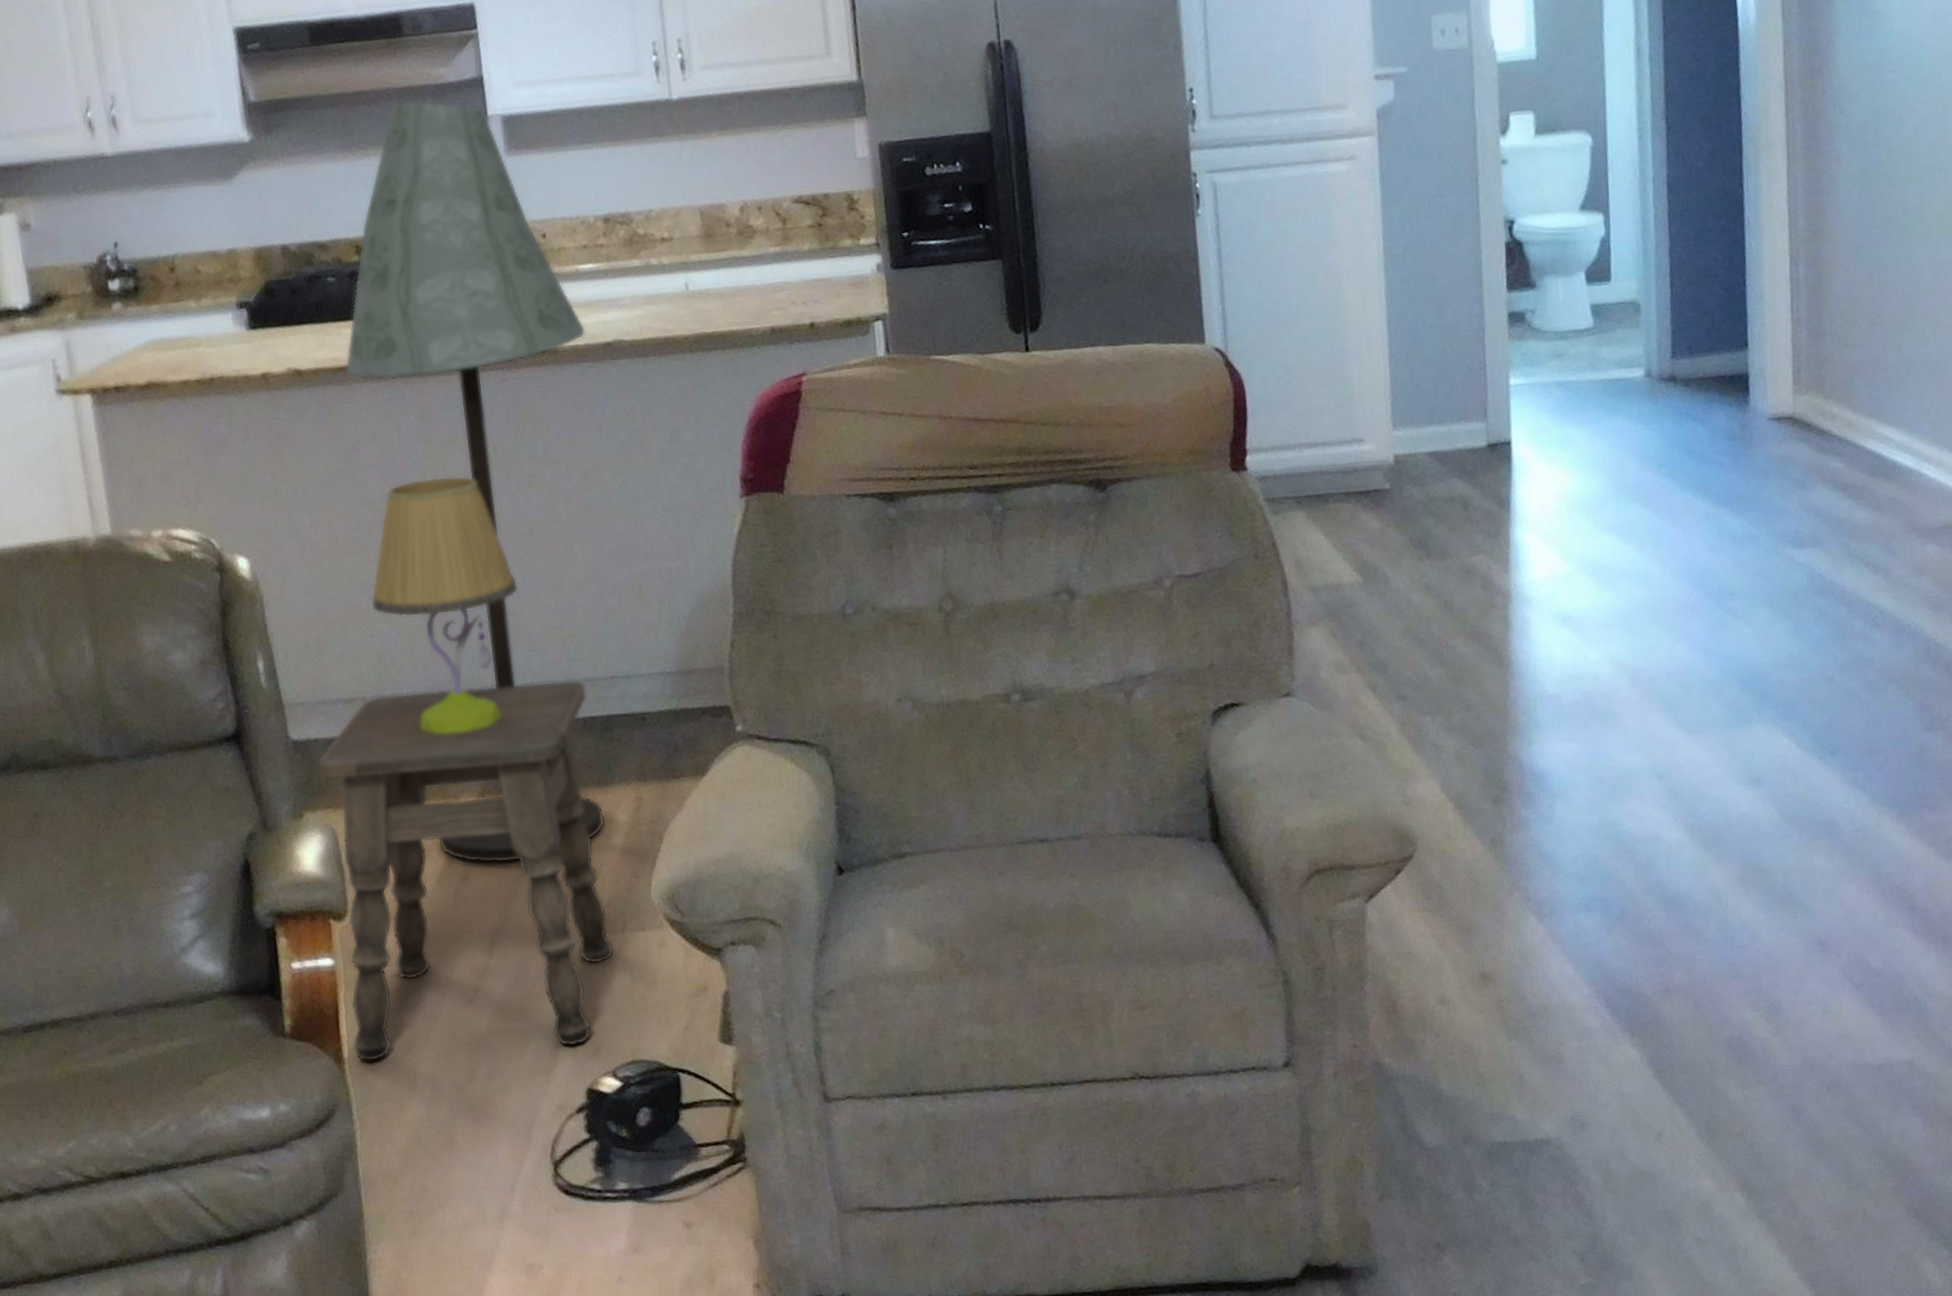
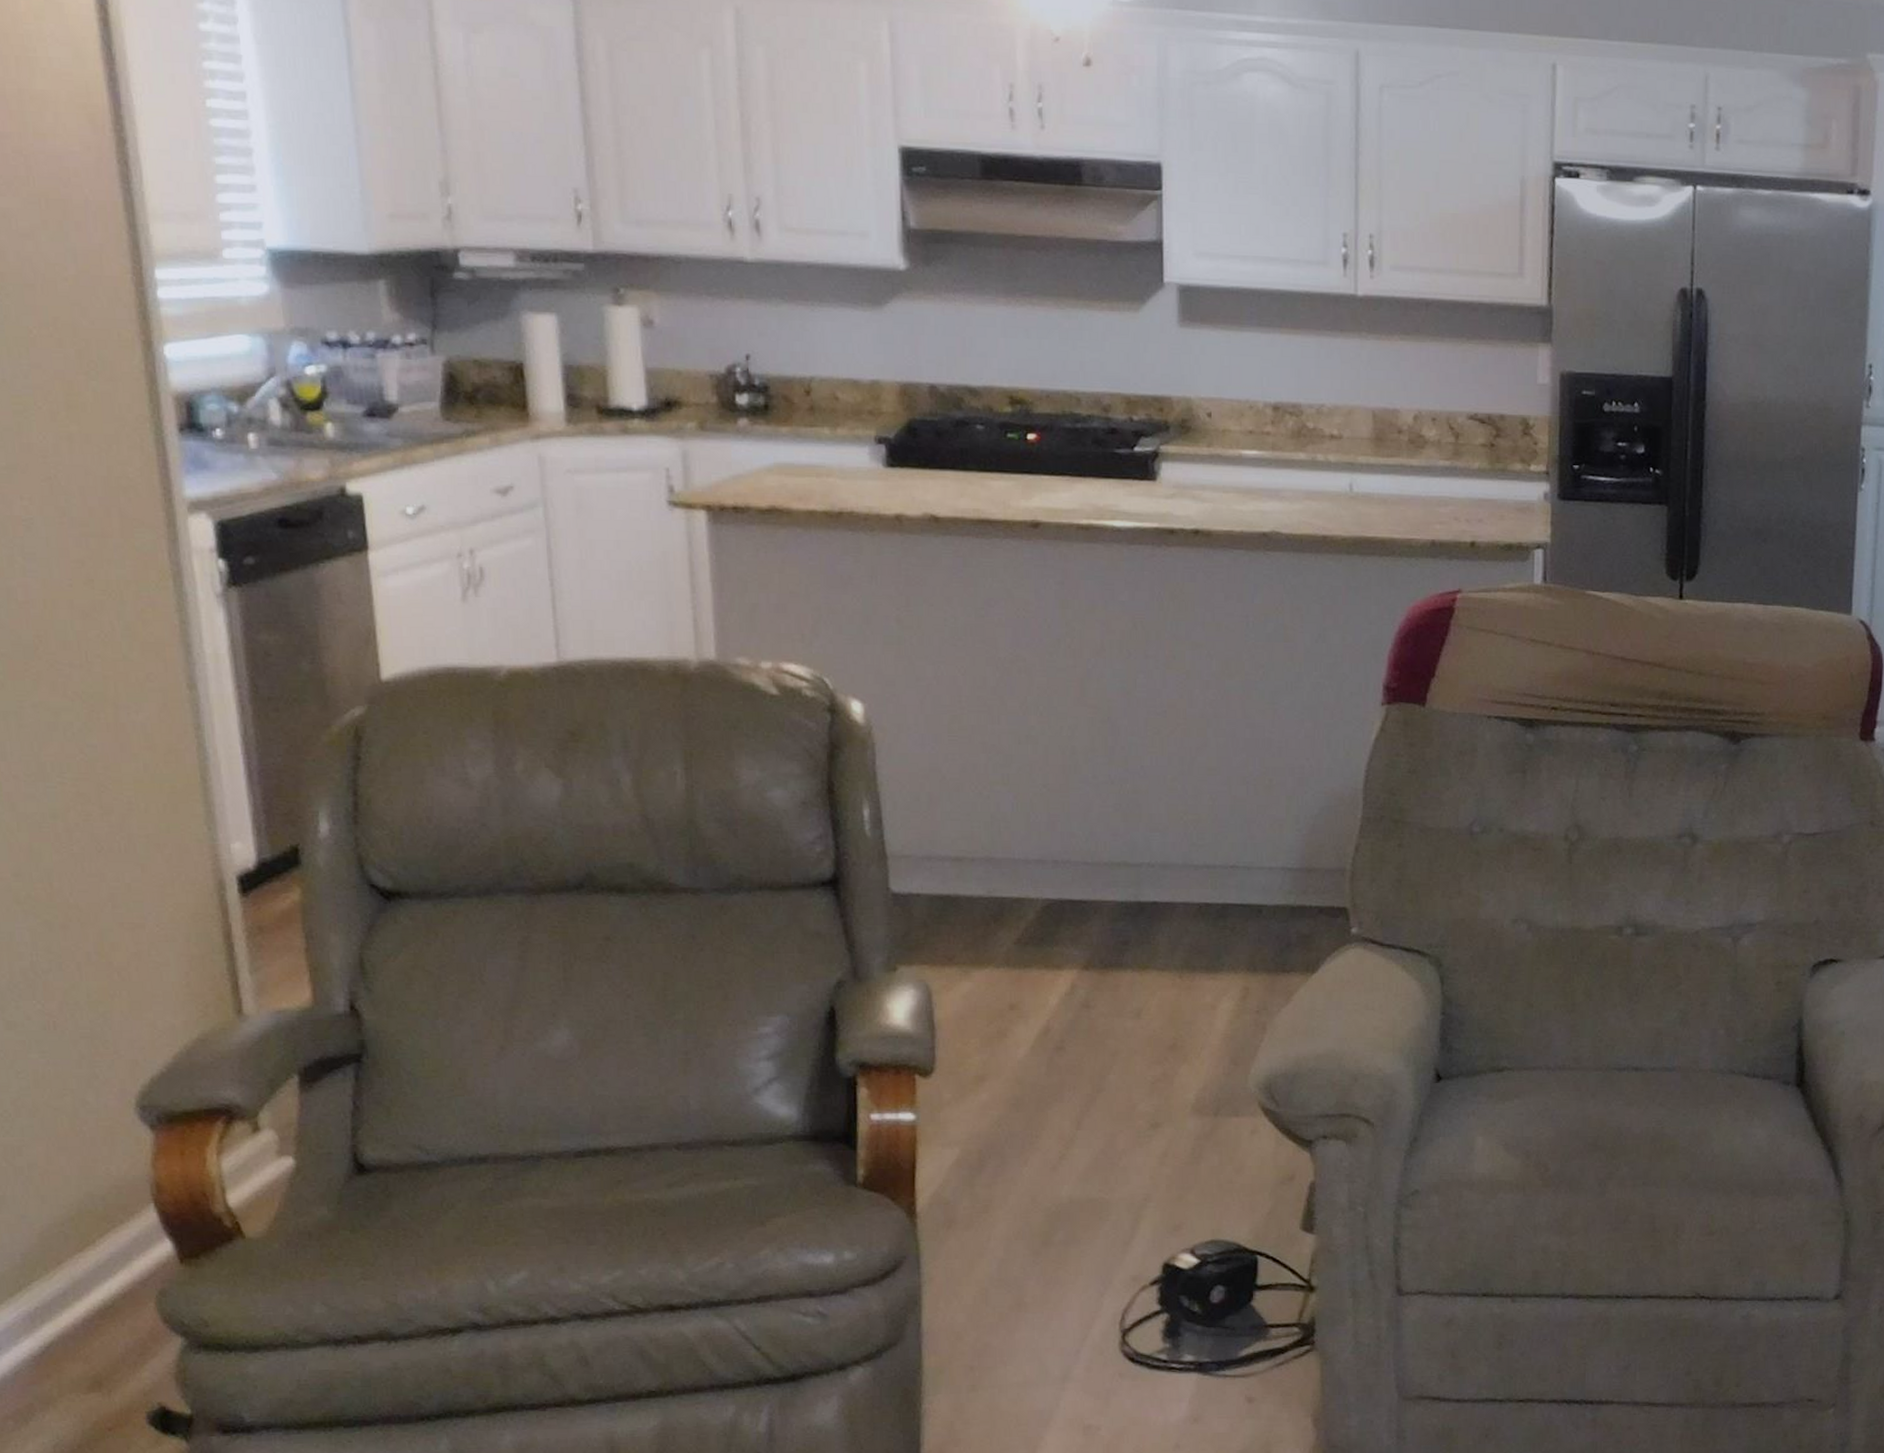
side table: present [317,680,615,1062] -> none [916,858,1206,1221]
floor lamp: present [345,101,605,863] -> none [985,252,1243,1037]
table lamp: present [370,475,519,734] -> none [989,644,1146,904]

